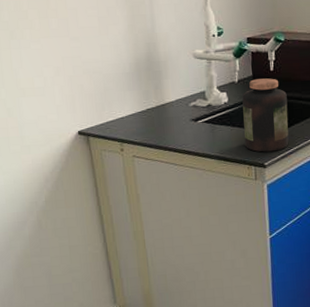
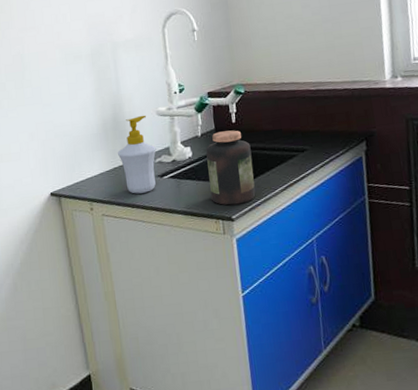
soap bottle: none [151,56,192,137] -> present [118,115,156,194]

